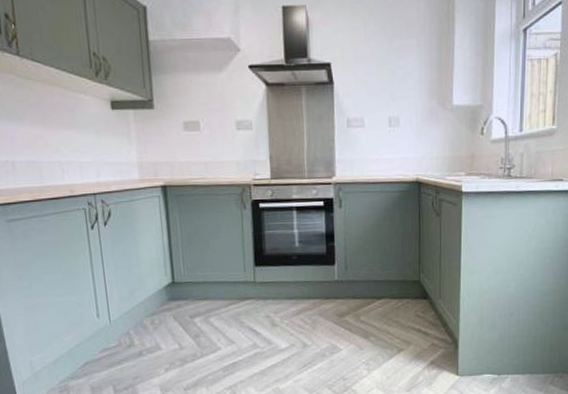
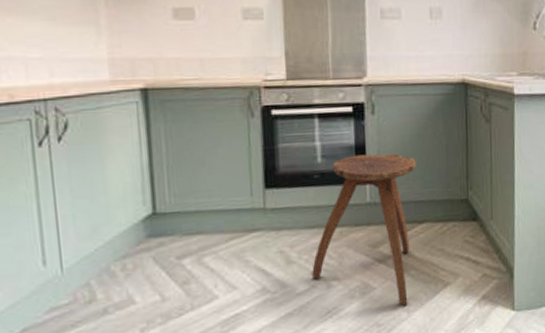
stool: none [291,240,376,365] -> present [312,153,416,306]

